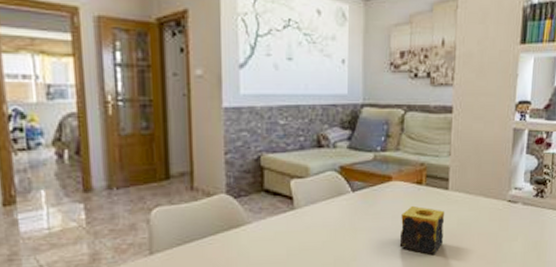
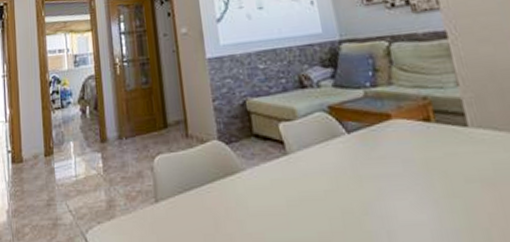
candle: present [399,205,445,254] -> none [413,147,479,209]

